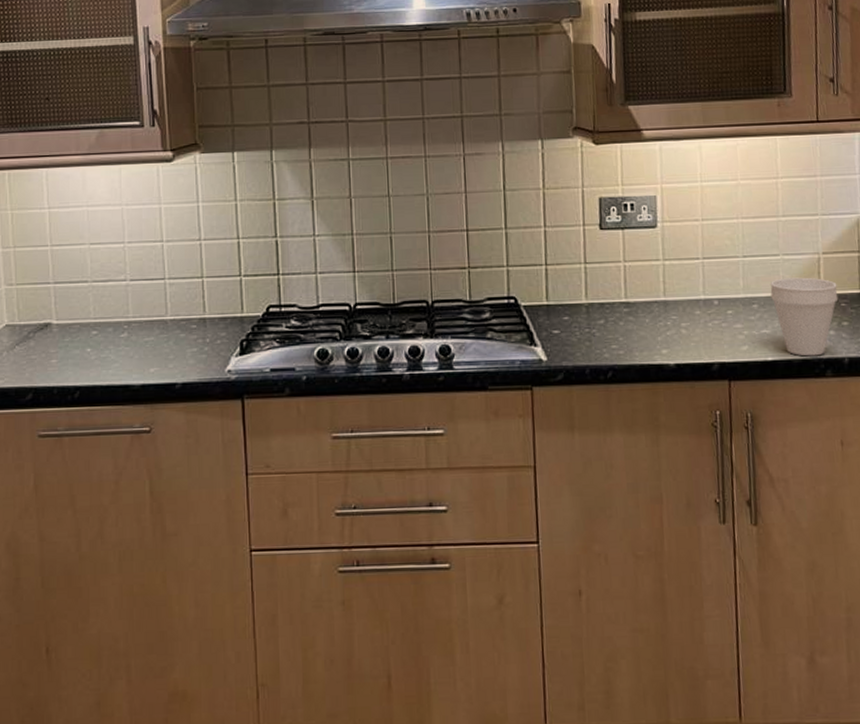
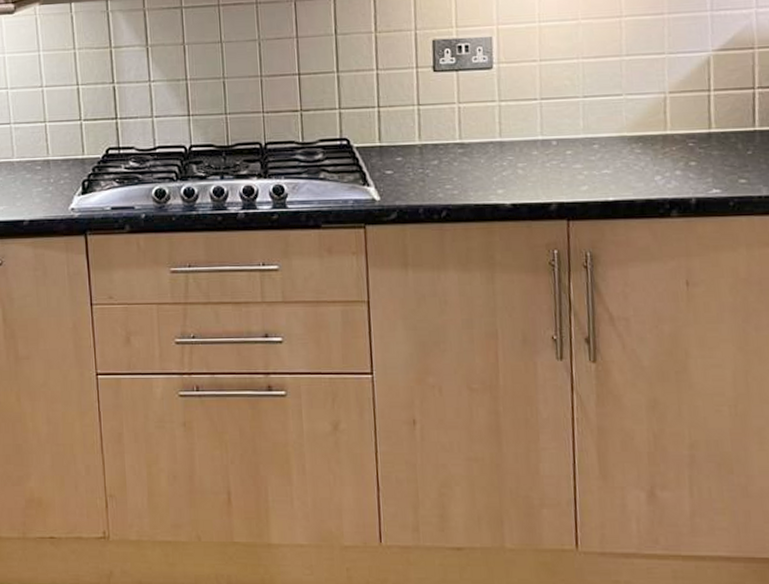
cup: present [770,277,839,357] -> none [612,117,686,197]

